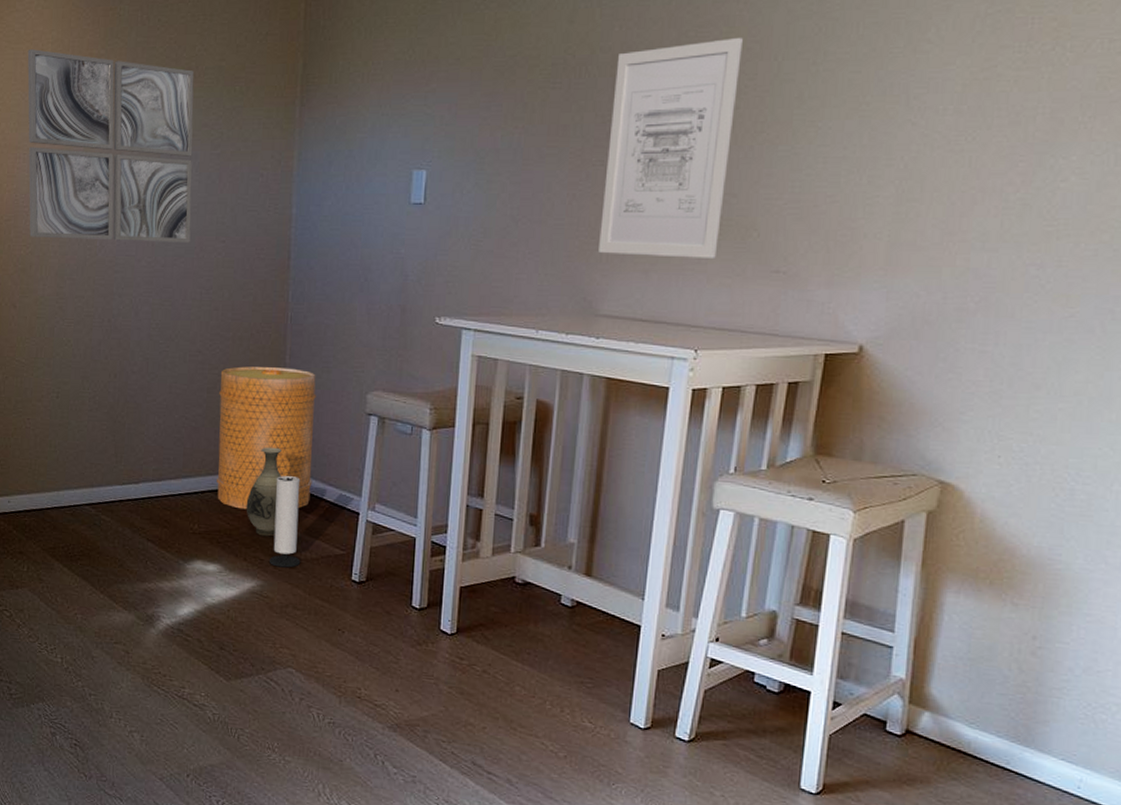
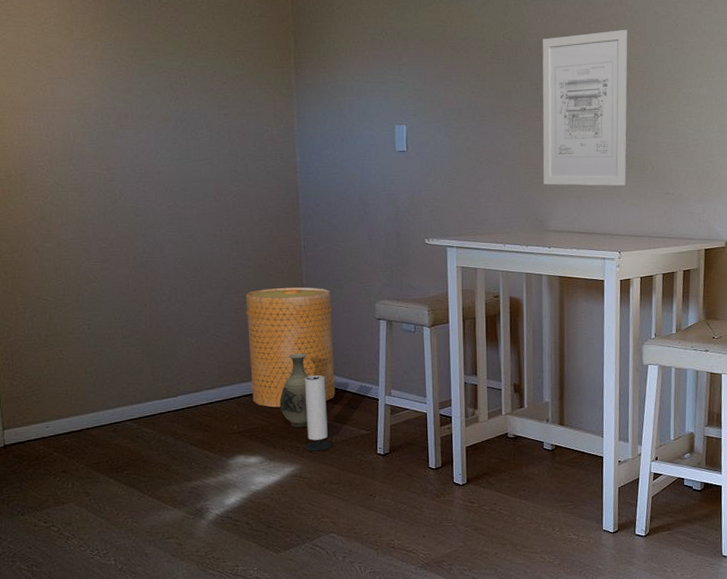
wall art: present [27,49,194,243] -> none [29,23,206,189]

